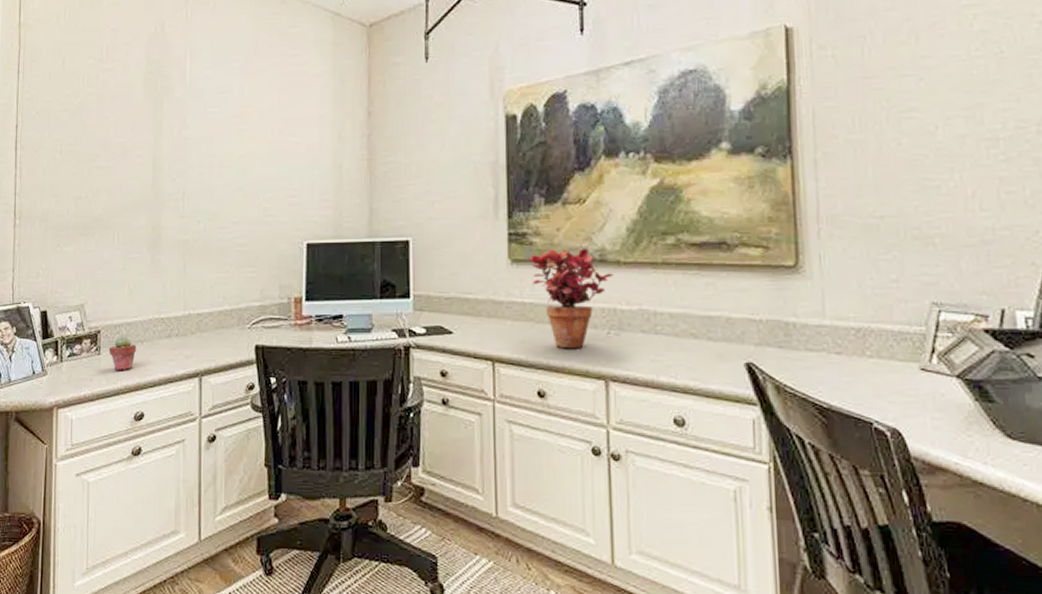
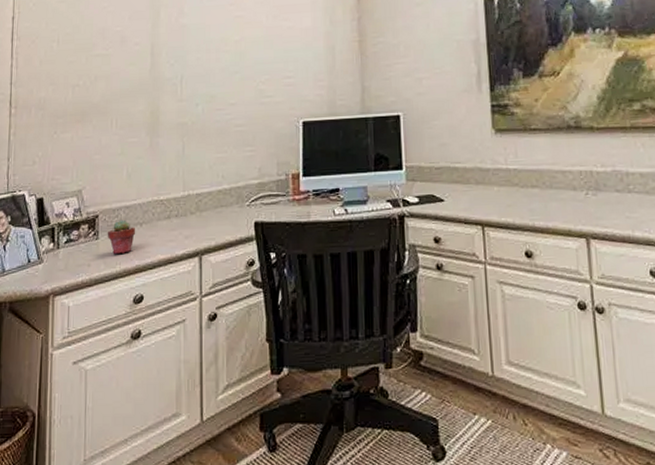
potted plant: present [528,248,614,349] -> none [510,117,588,211]

